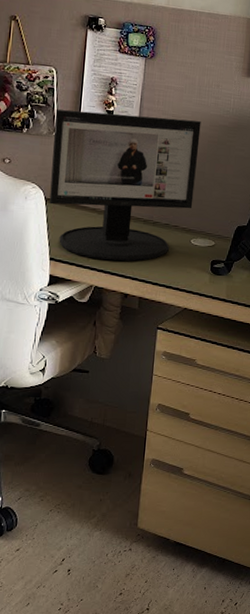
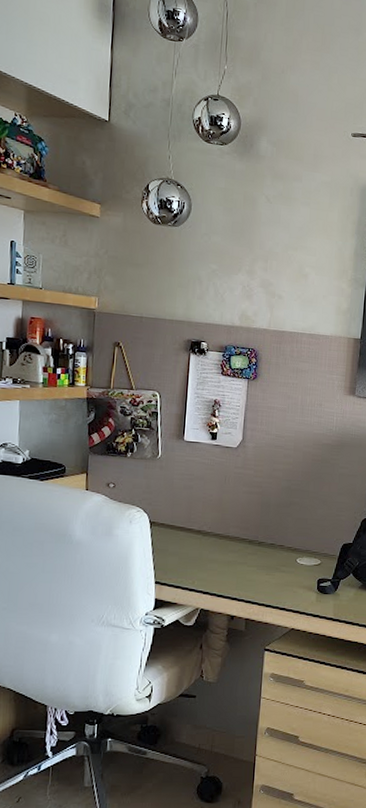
computer monitor: present [49,109,201,262] -> none [154,433,305,583]

